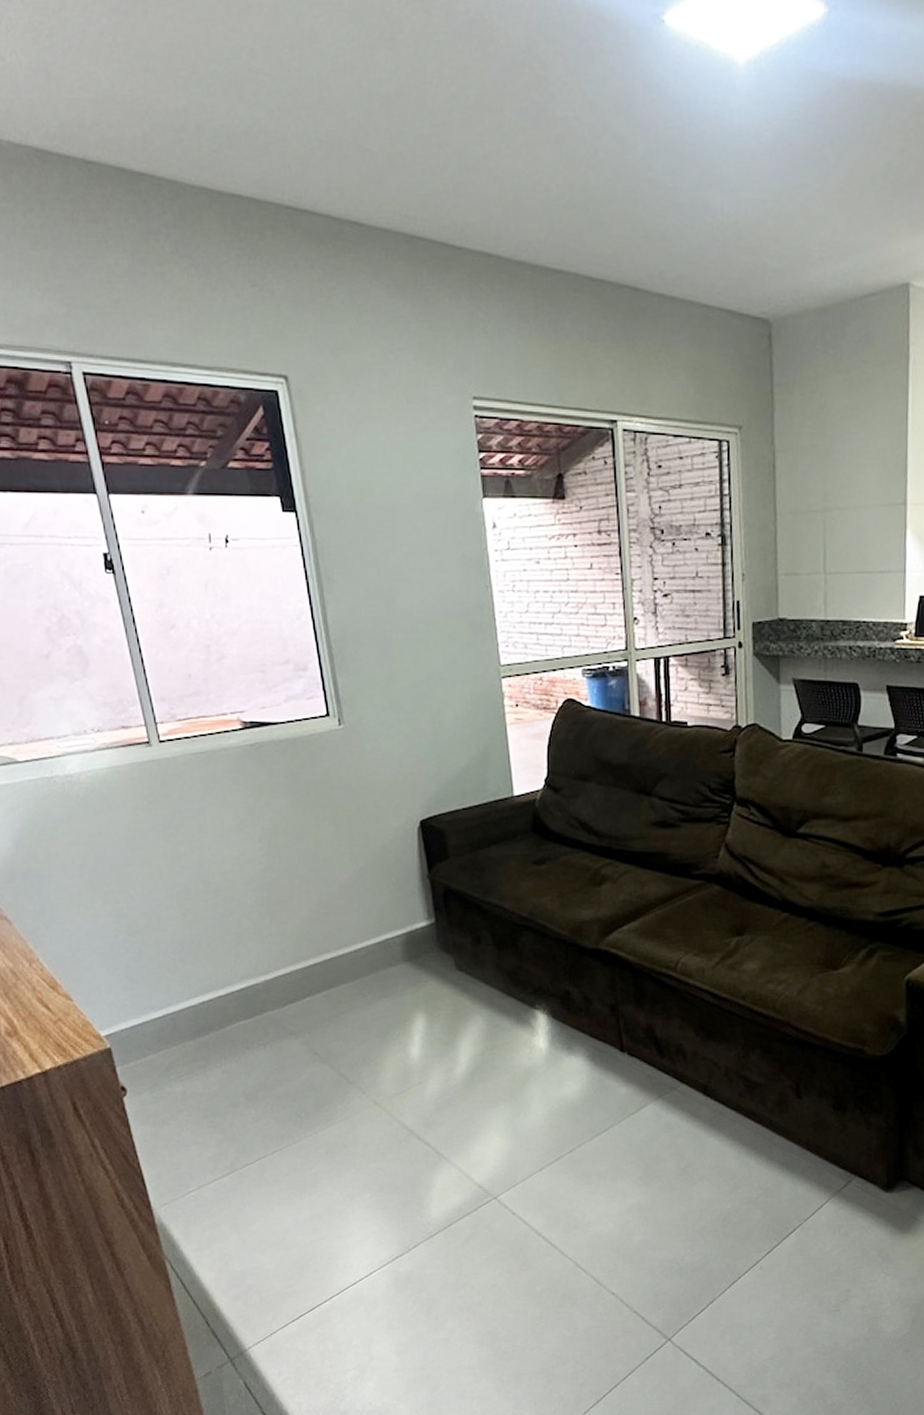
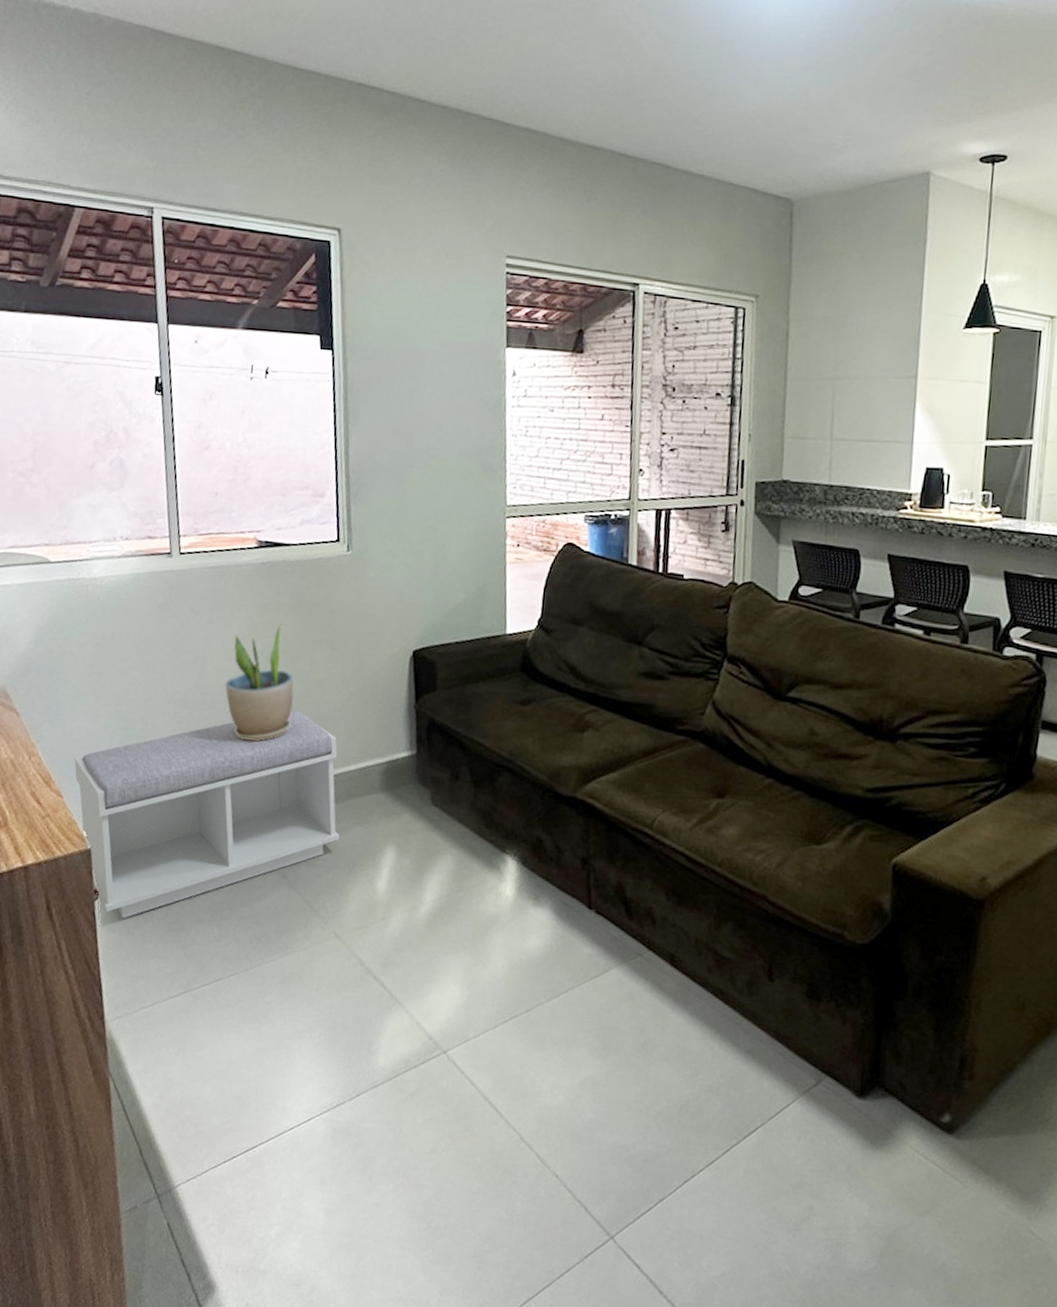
bench: none [78,892,368,1111] -> present [74,711,340,919]
potted plant: none [227,804,303,926] -> present [225,623,294,742]

